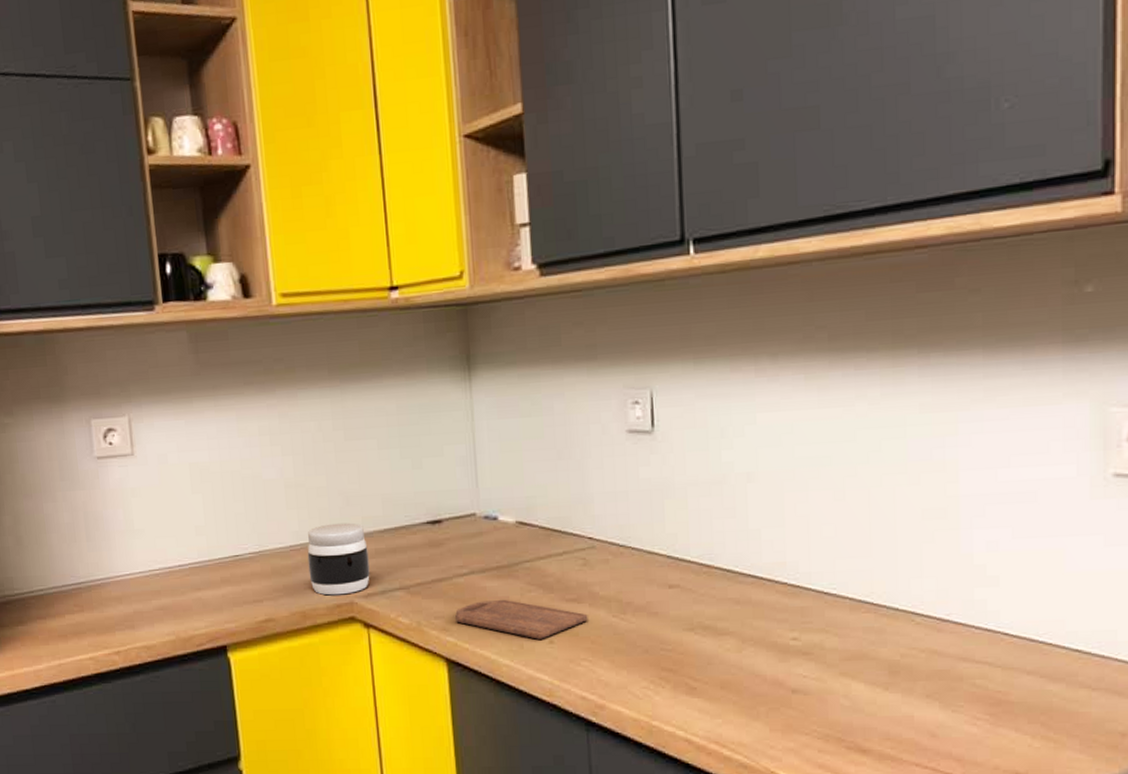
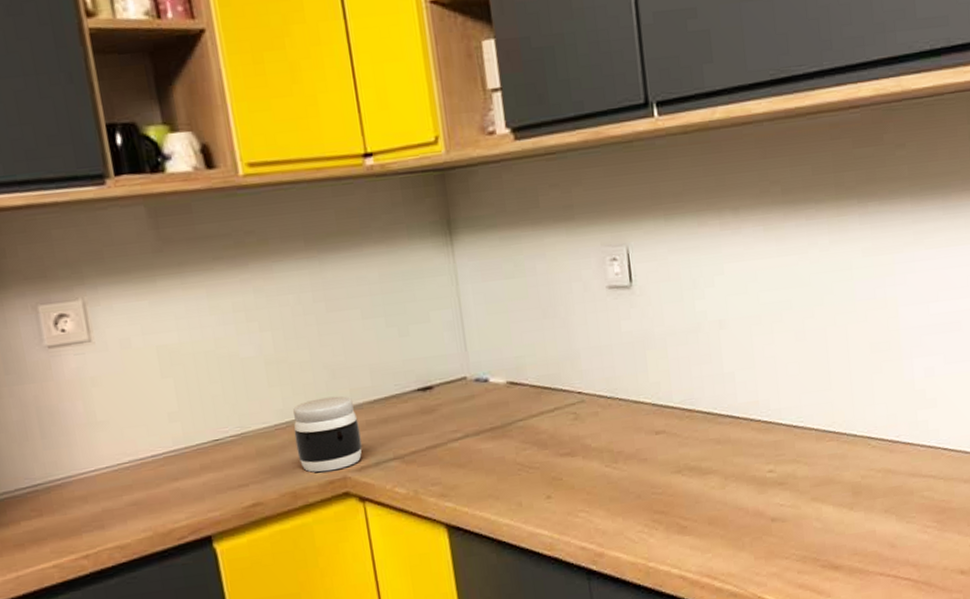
cutting board: present [455,599,588,639] -> none [452,459,582,496]

